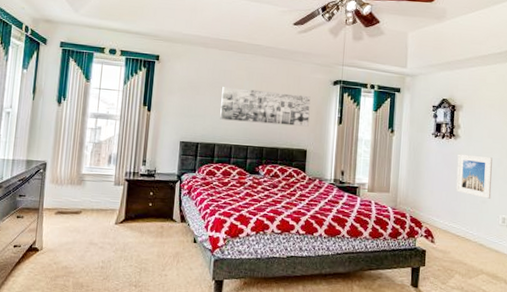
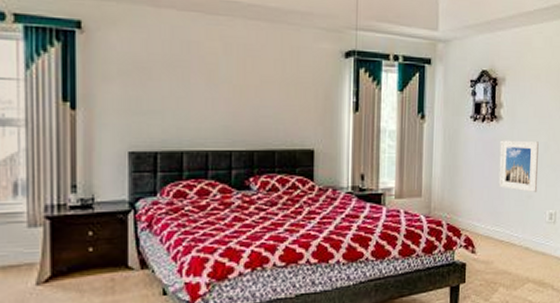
wall art: present [220,87,311,127] -> none [187,67,316,118]

